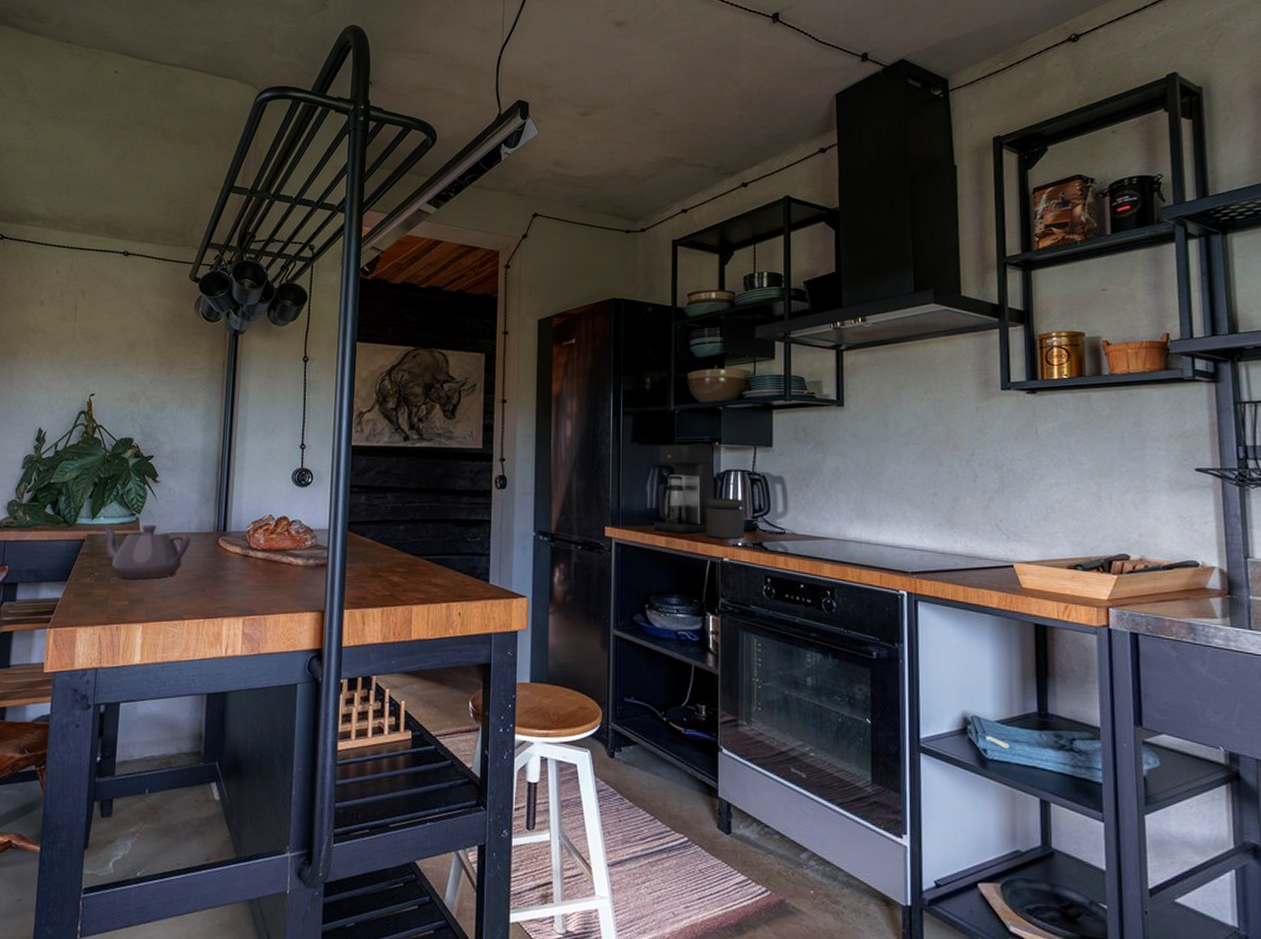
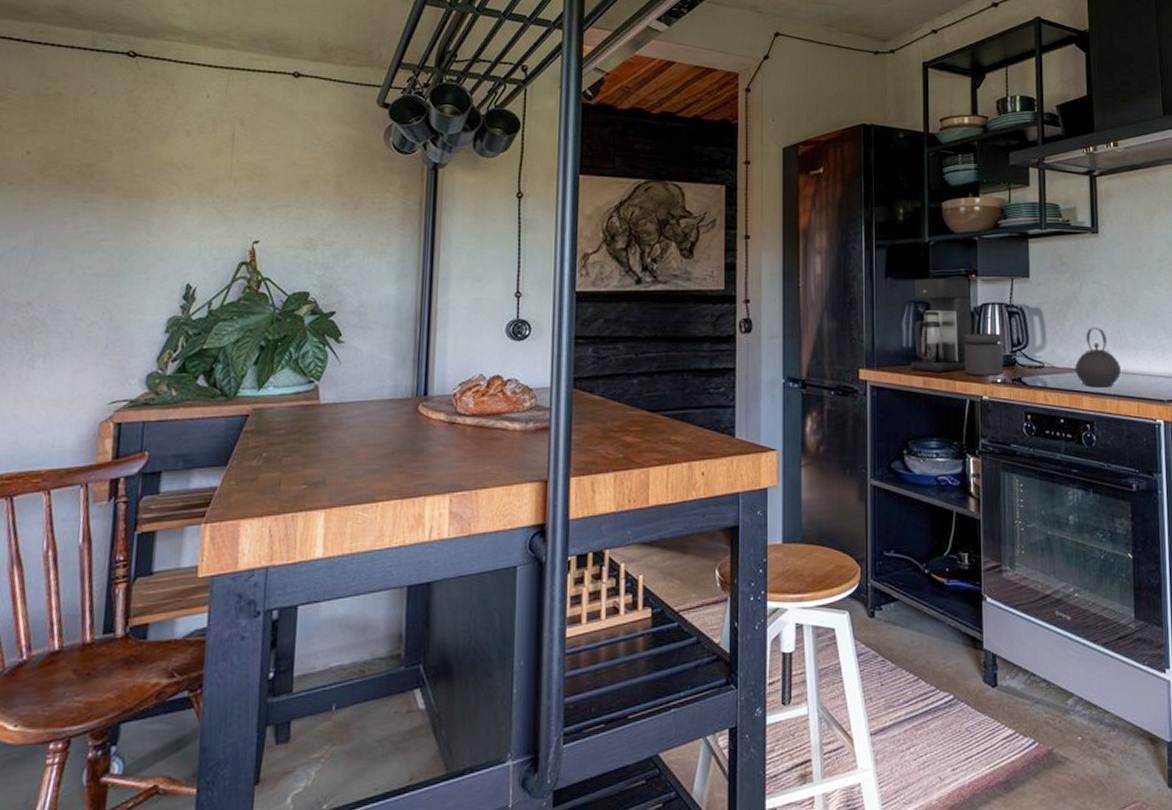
teapot: present [101,524,191,580] -> none [270,392,384,459]
kettle: none [816,497,863,557] -> present [1074,327,1121,389]

